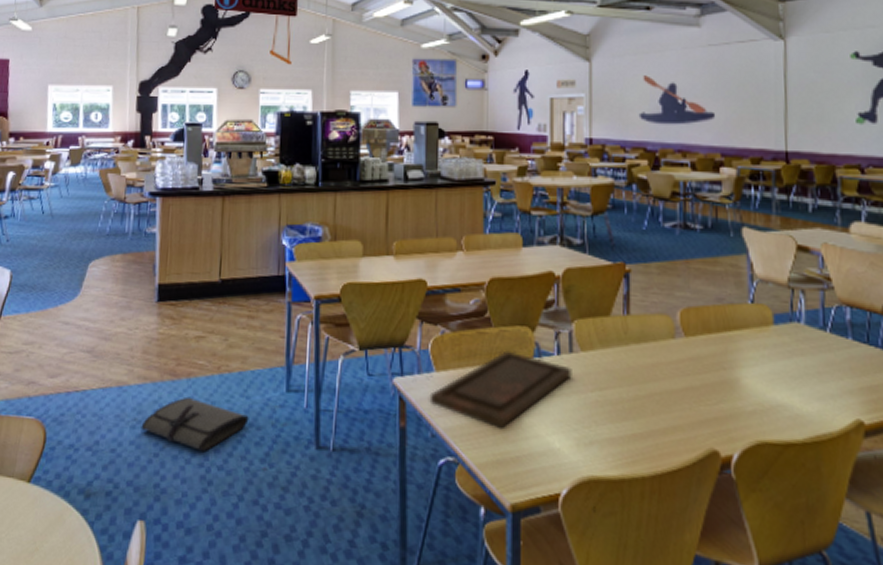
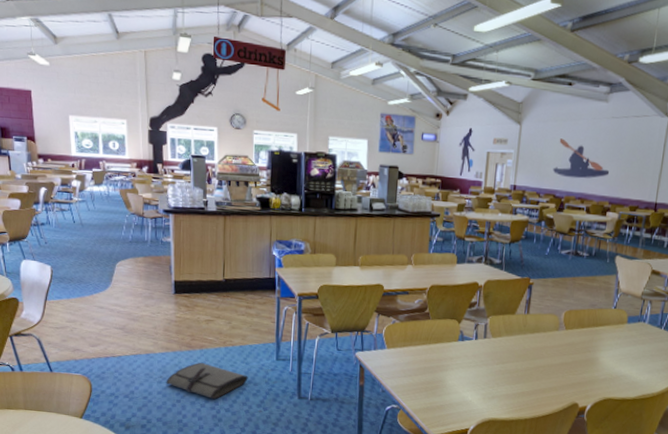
tray: present [429,350,572,428] -> none [381,336,485,387]

